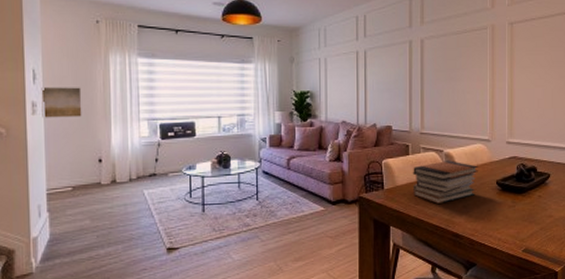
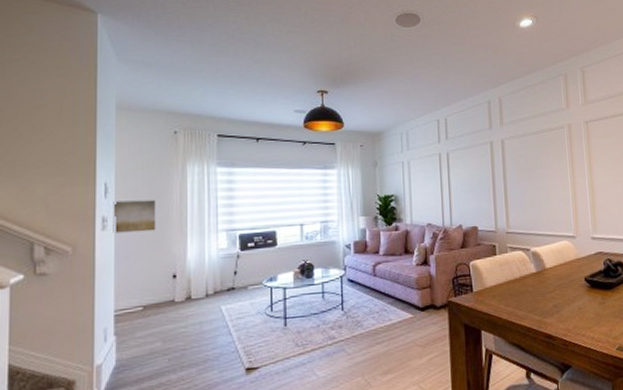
book stack: present [413,160,478,204] -> none [501,259,566,304]

